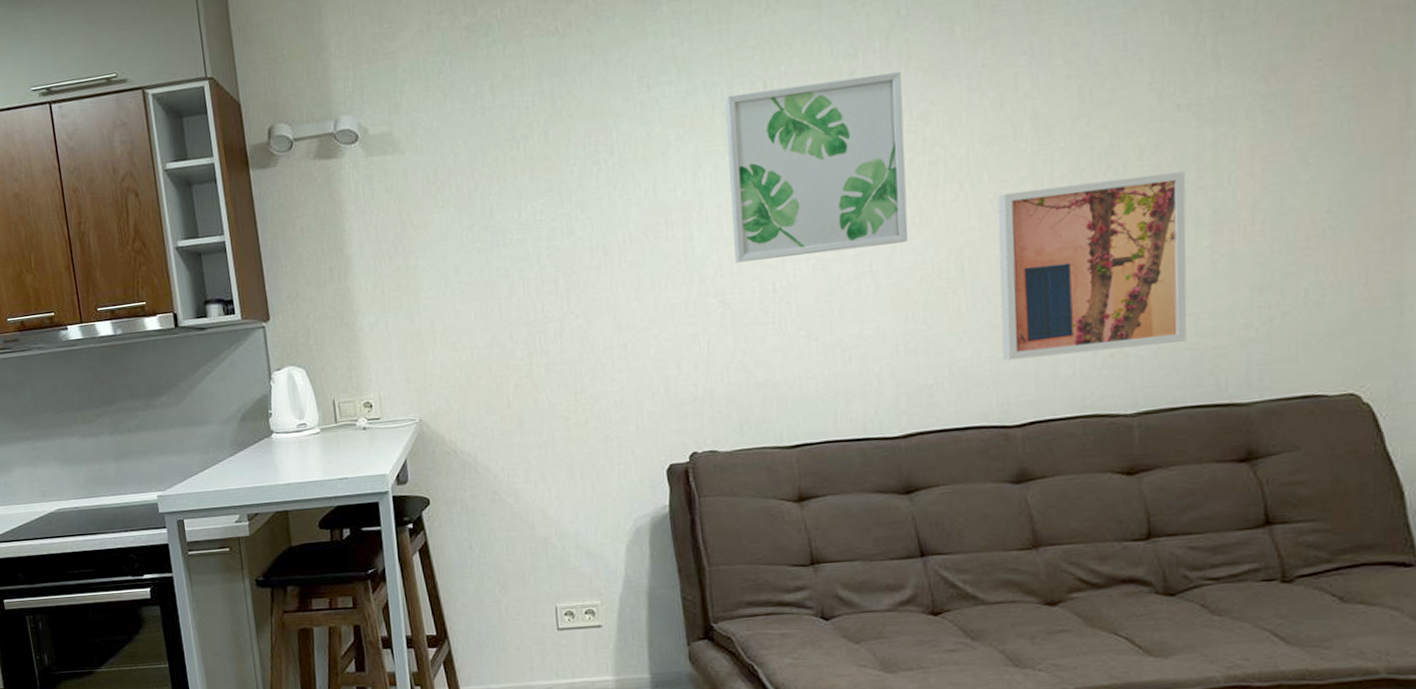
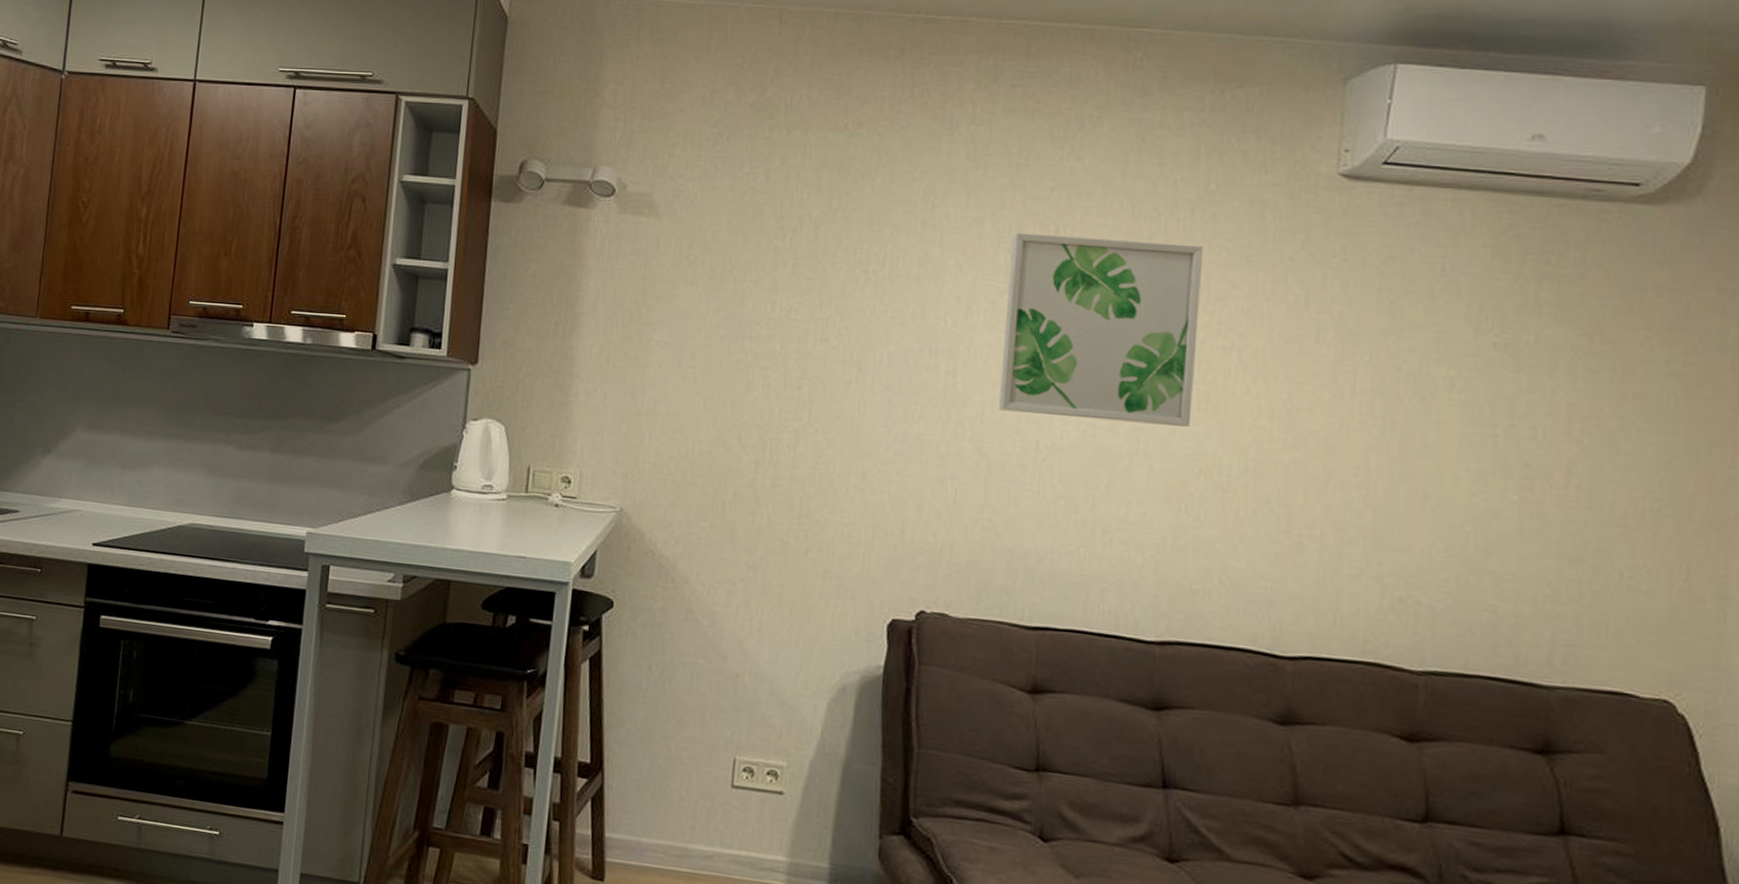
wall art: present [997,171,1187,361] -> none [1280,397,1496,601]

